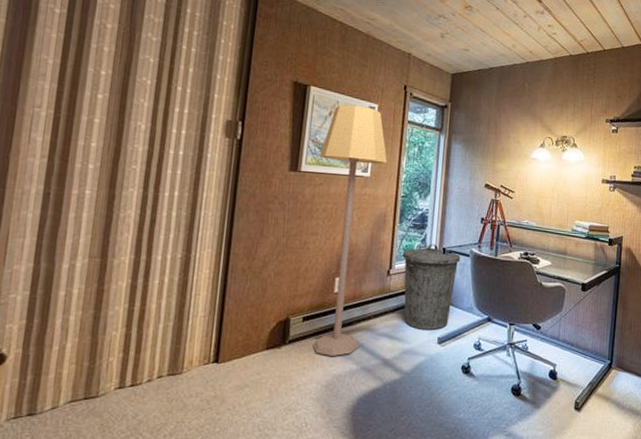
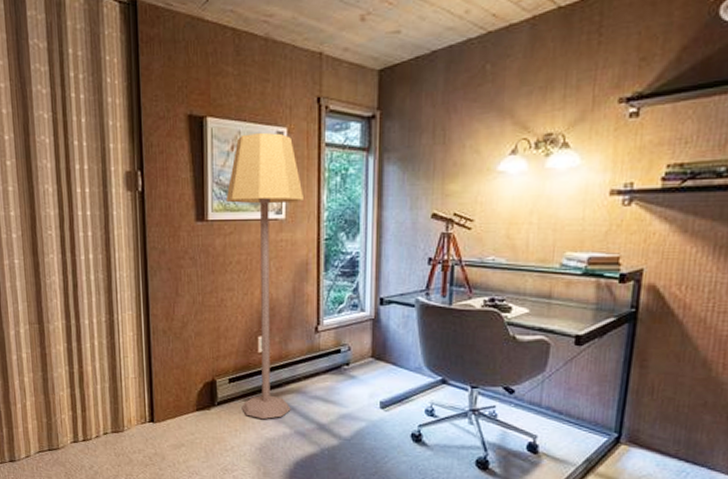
trash can: present [402,243,461,330] -> none [331,293,404,393]

